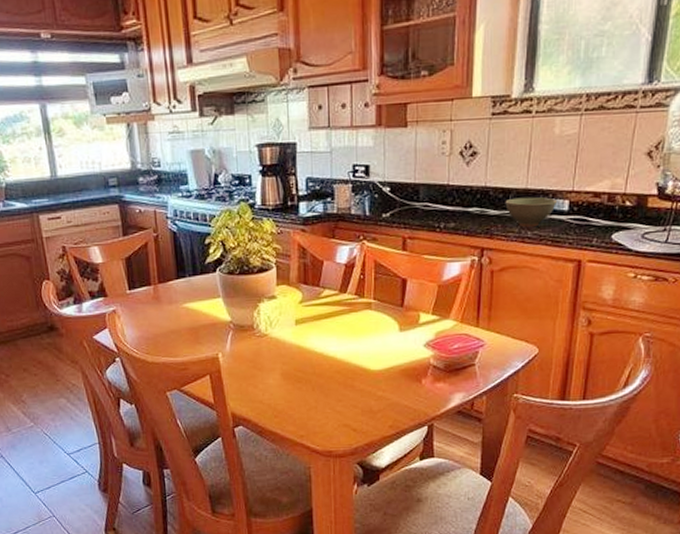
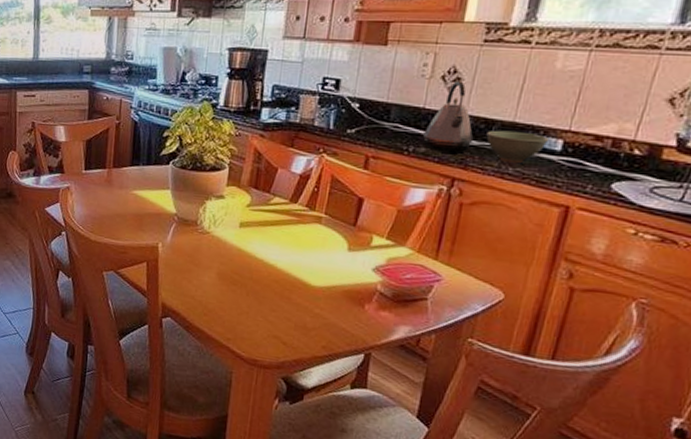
kettle: none [450,153,495,226] -> present [422,79,474,154]

